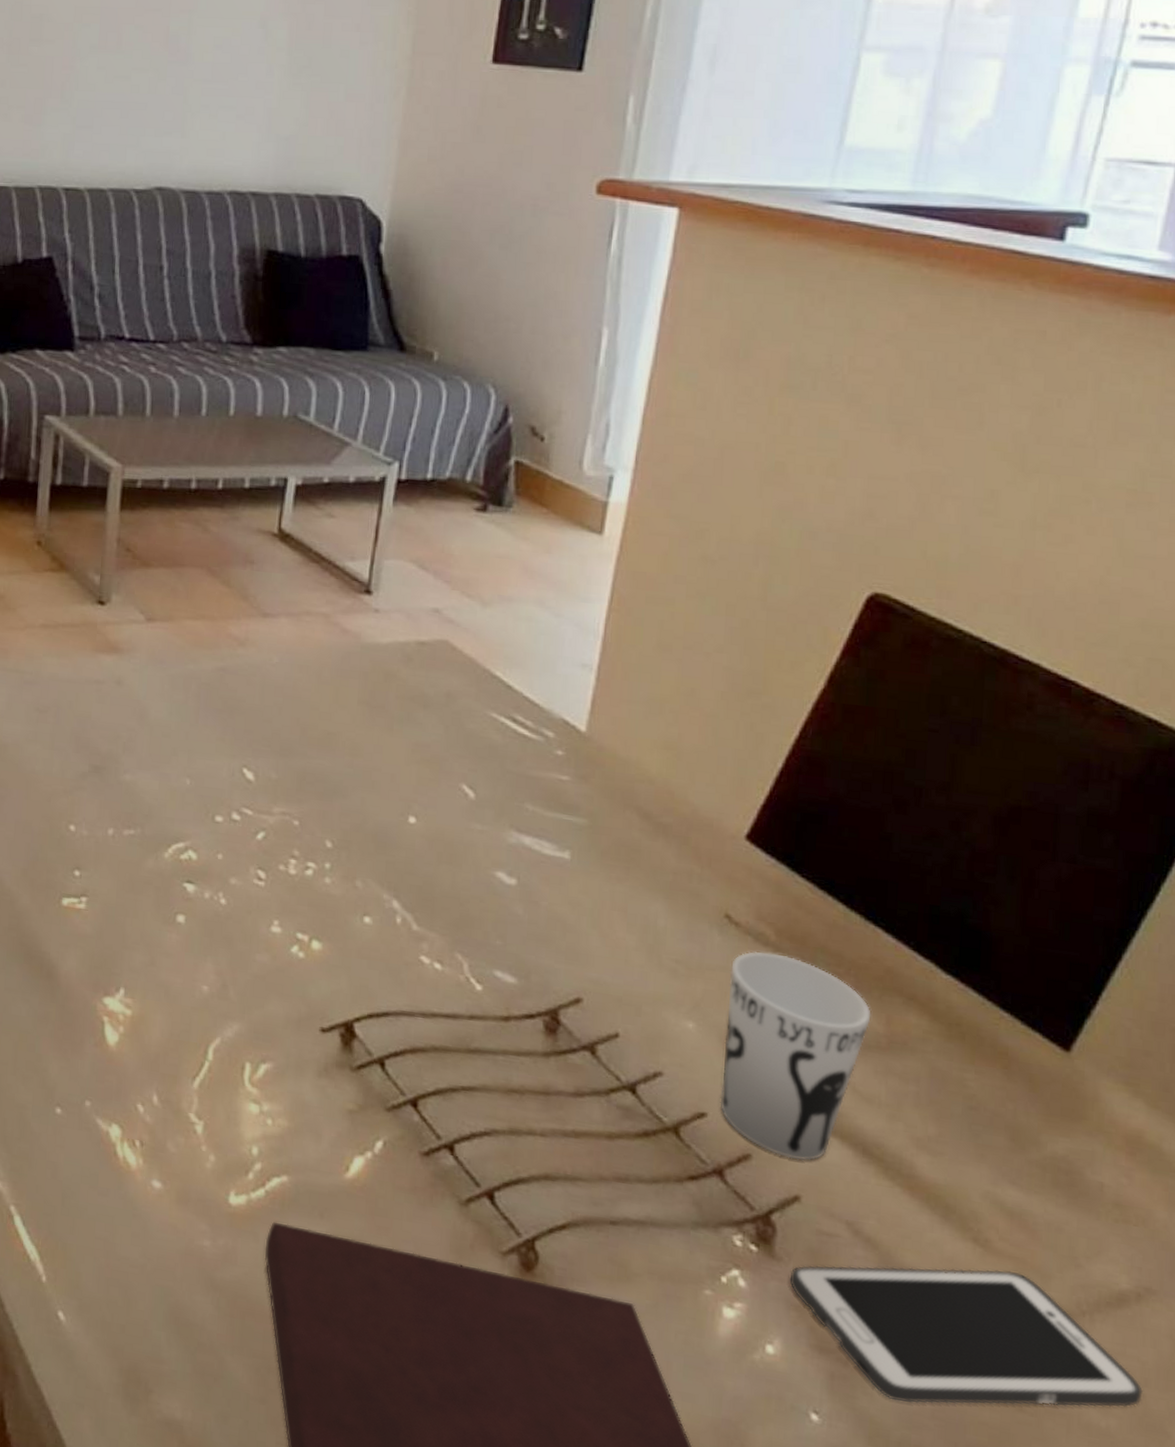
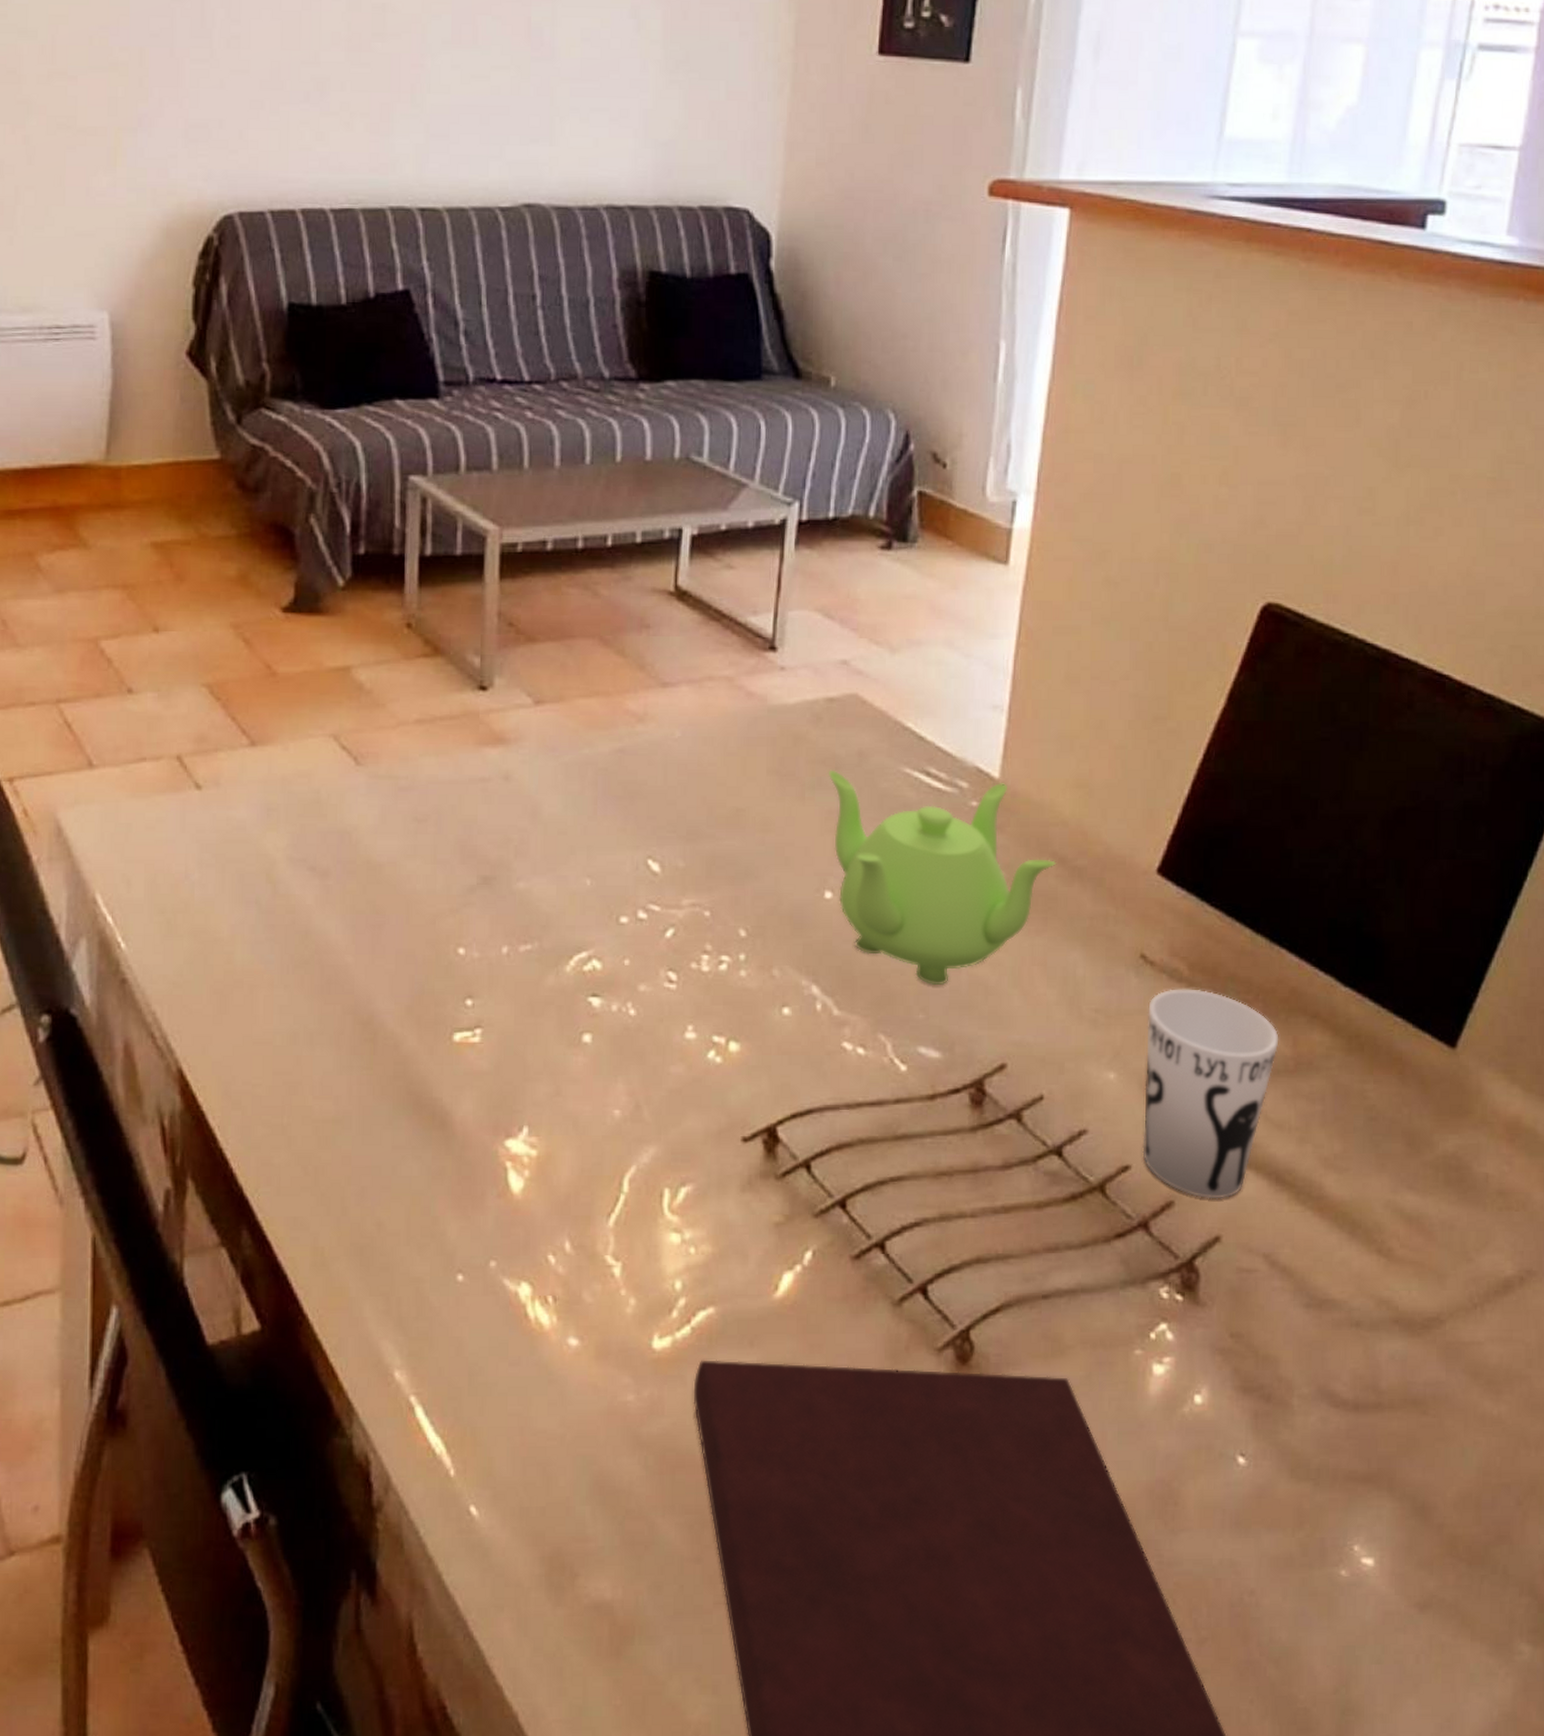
teapot: none [416,706,642,917] -> present [828,770,1057,986]
cell phone: present [789,1265,1143,1408] -> none [1213,1276,1528,1428]

